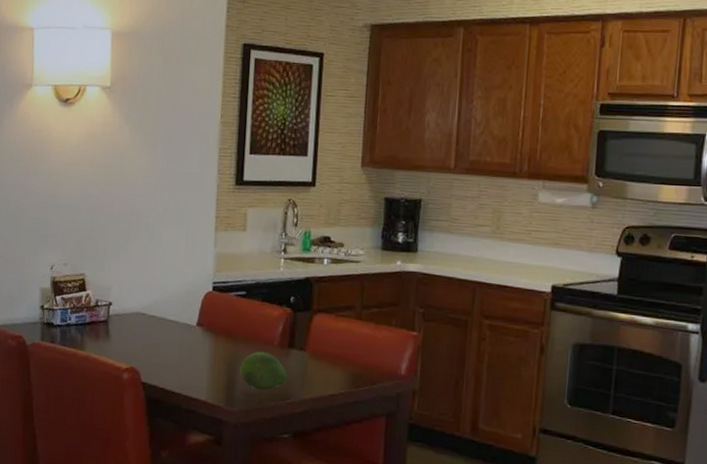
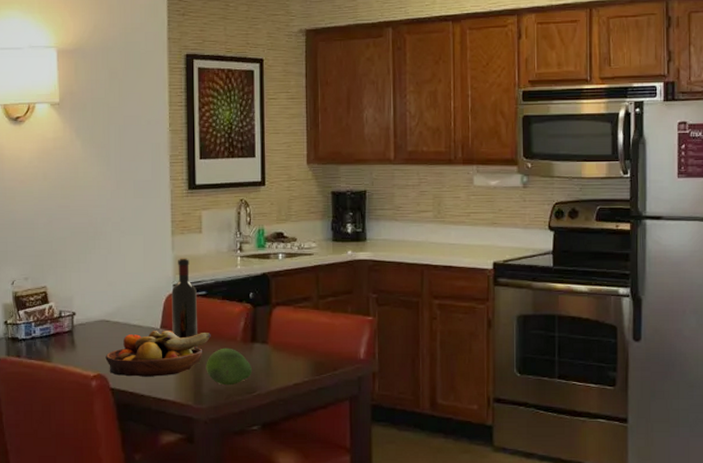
fruit bowl: none [139,327,248,375] -> present [105,331,211,377]
wine bottle: none [208,255,236,349] -> present [171,258,197,348]

